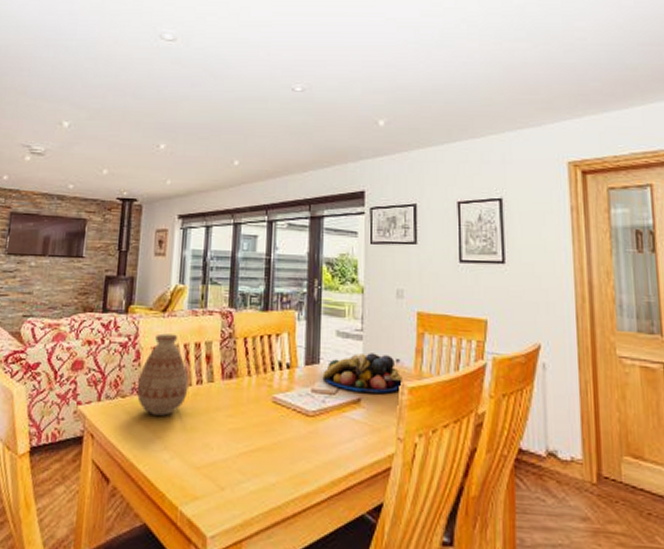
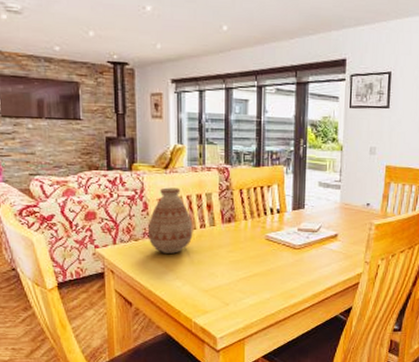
fruit bowl: present [322,353,404,393] -> none [307,199,372,229]

